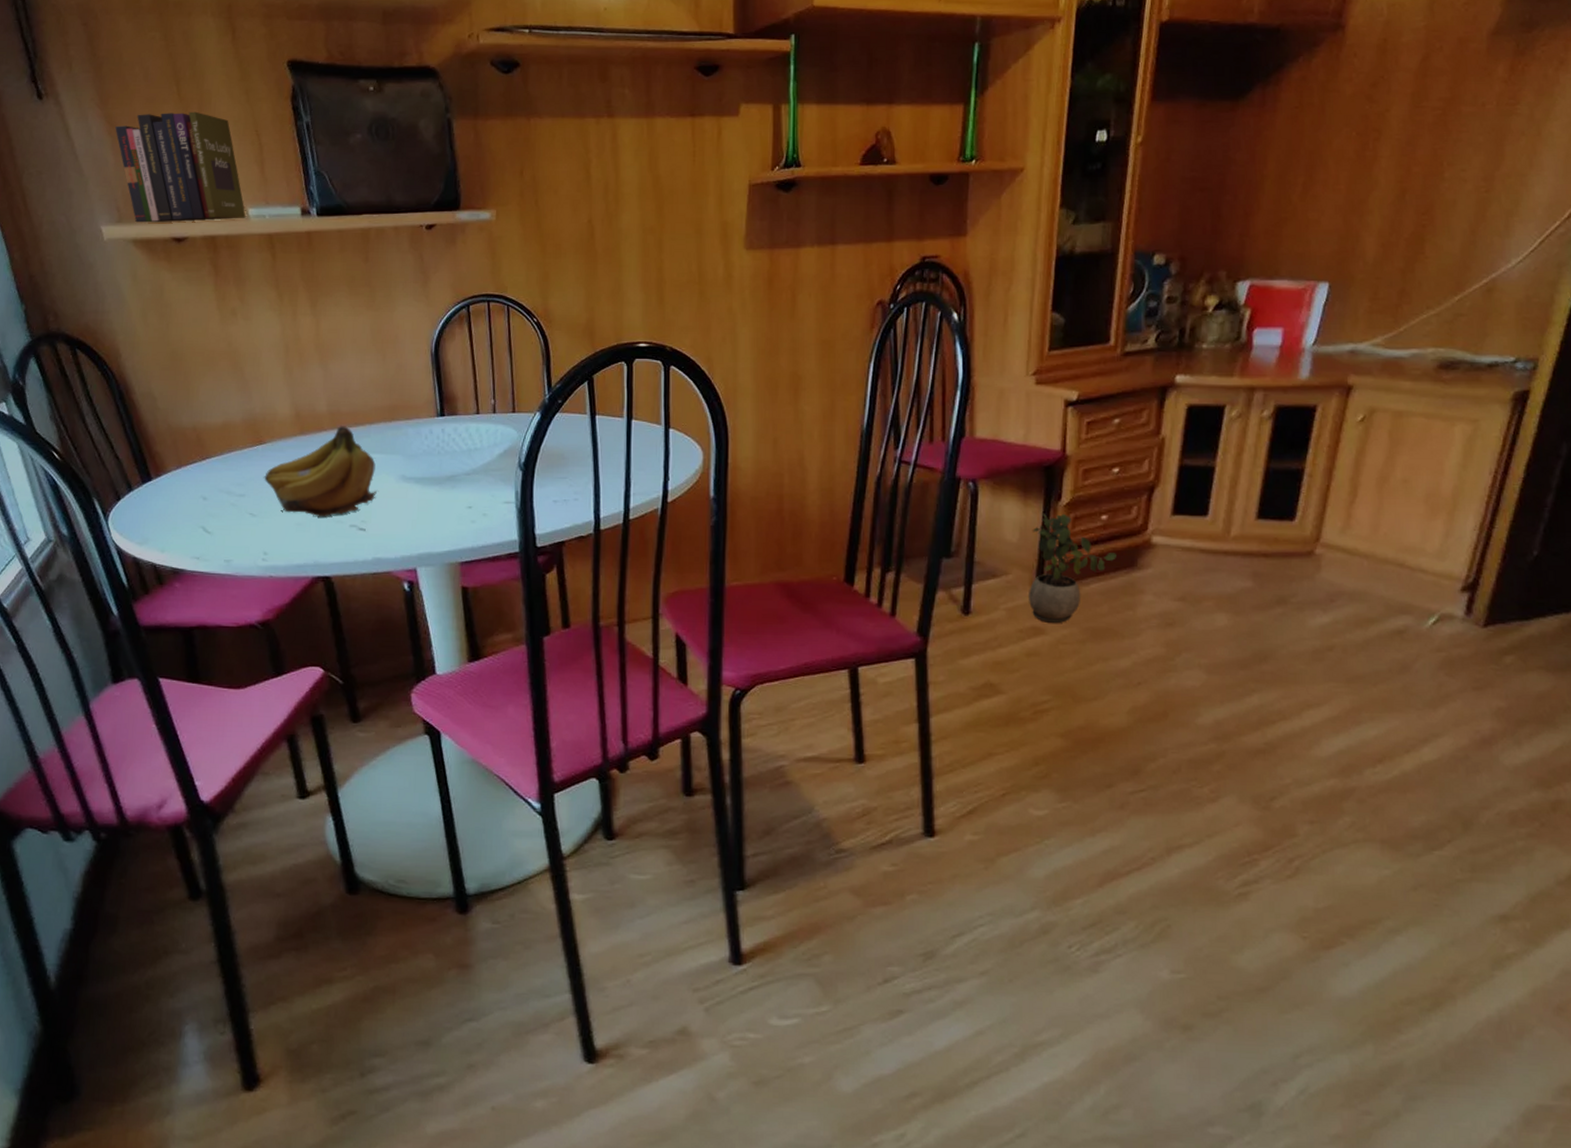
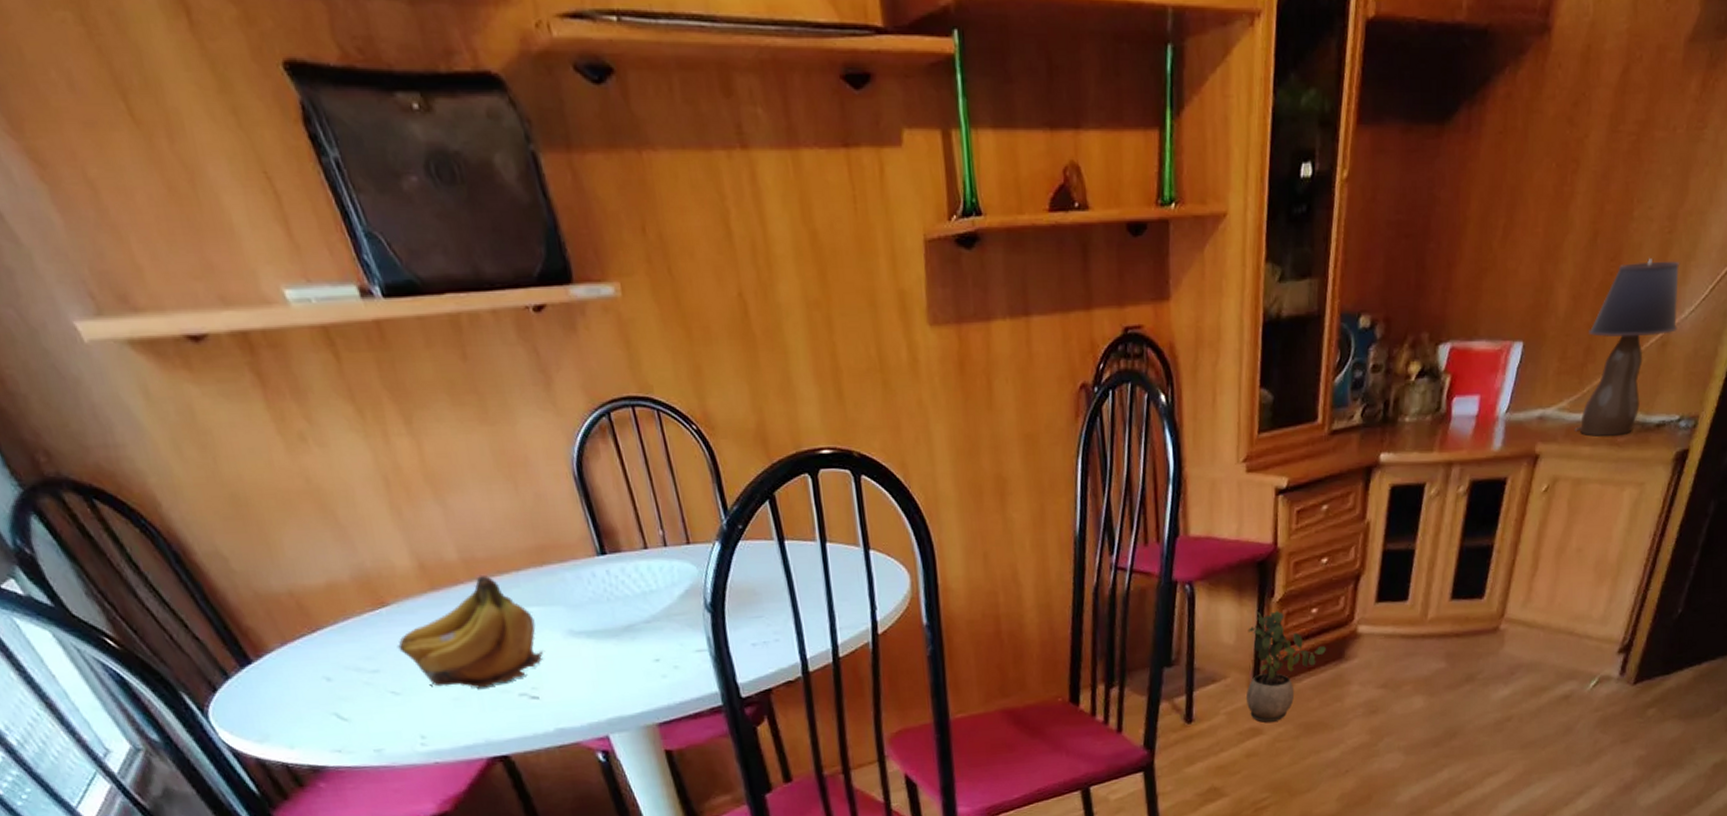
books: present [115,111,246,223] -> none [47,142,284,315]
table lamp: none [1391,214,1504,374] -> present [1574,258,1680,438]

